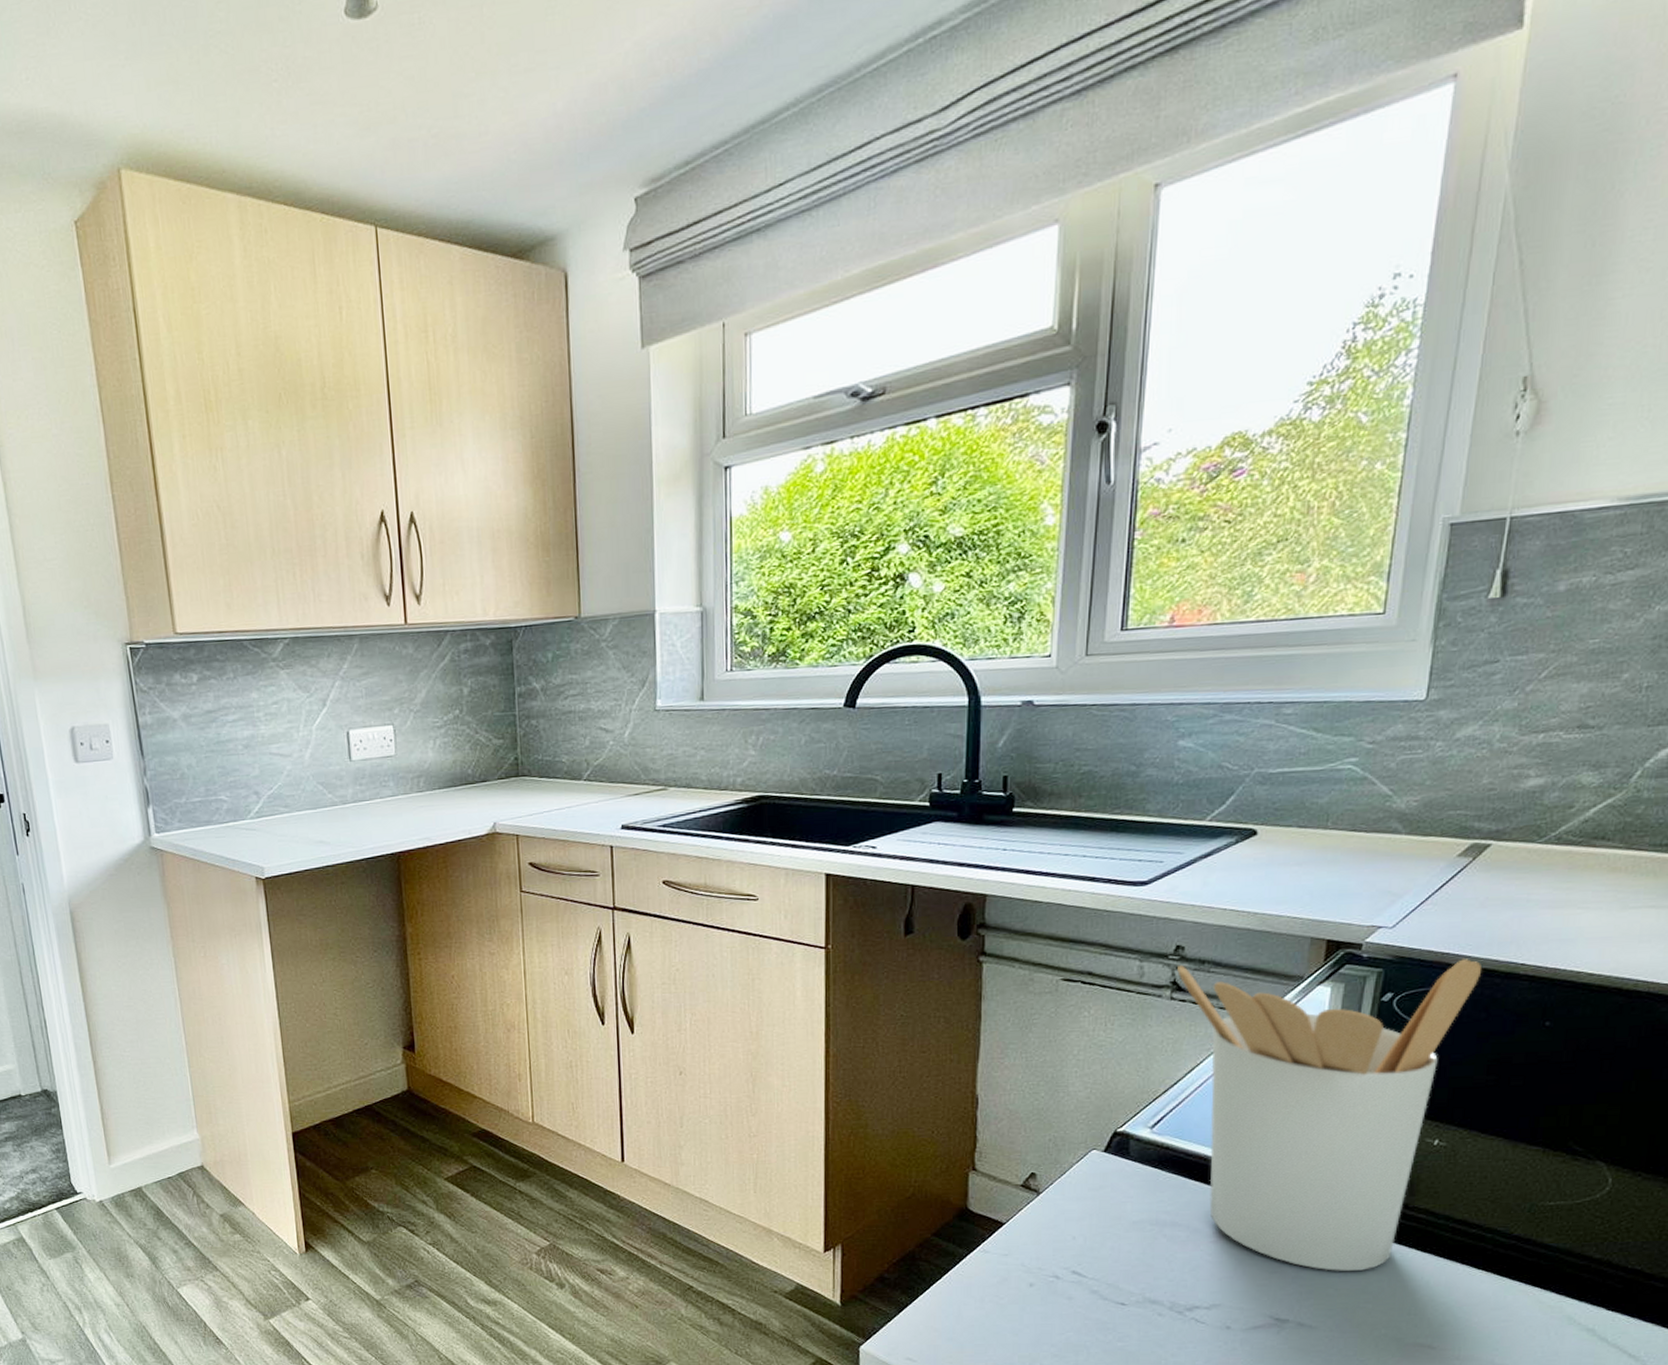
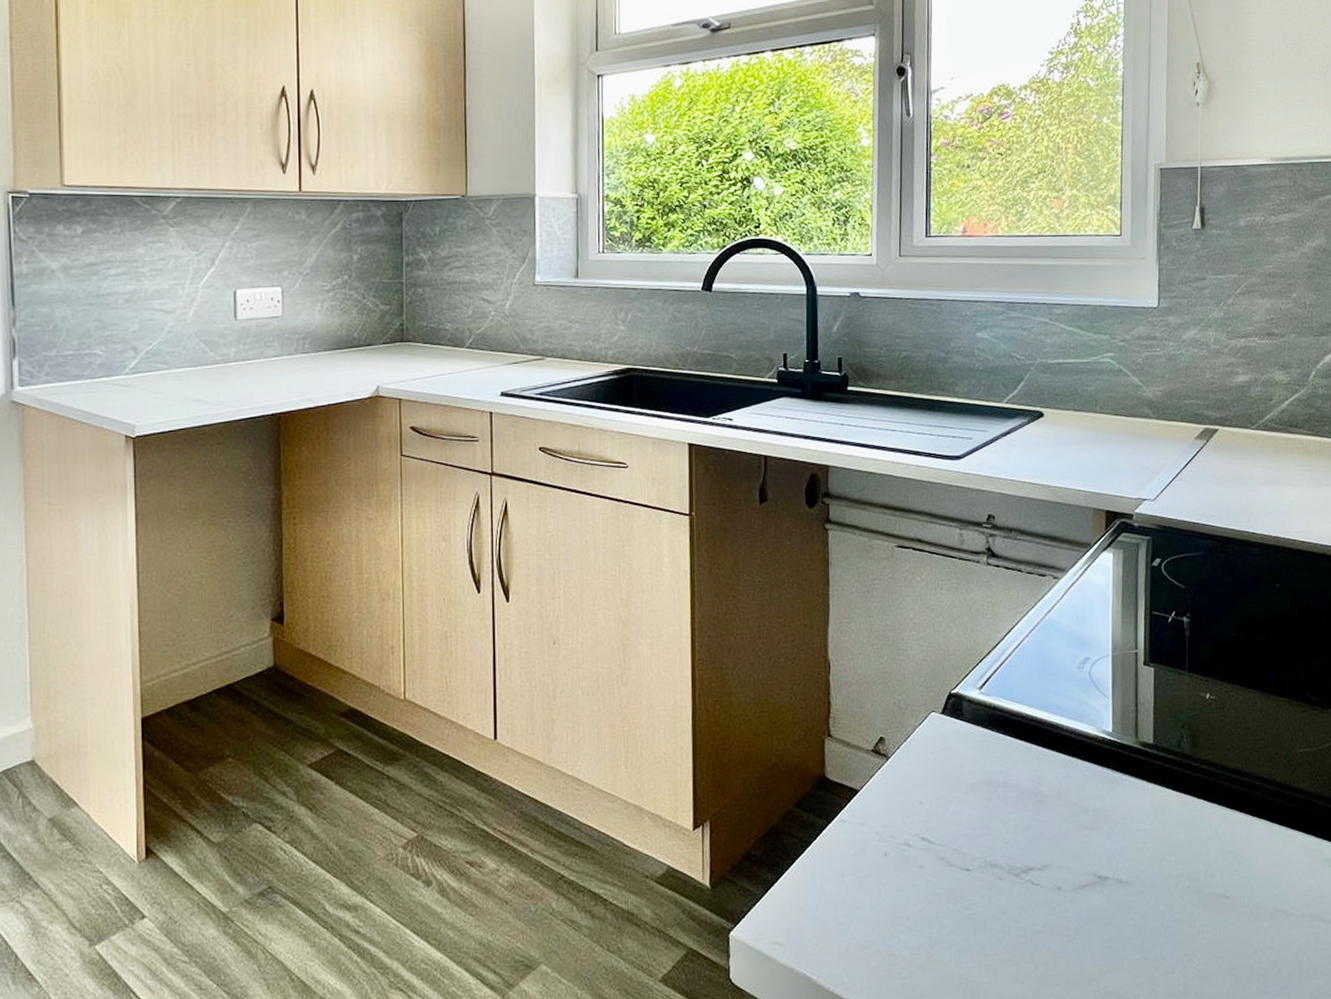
utensil holder: present [1177,959,1481,1271] -> none [990,528,1224,825]

